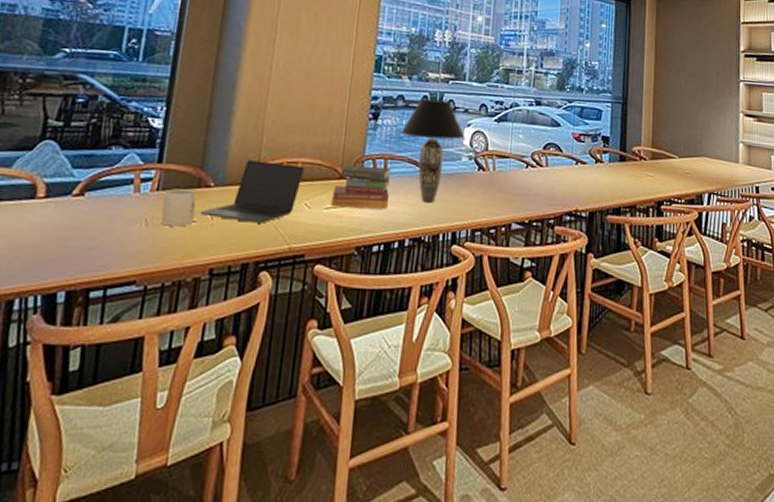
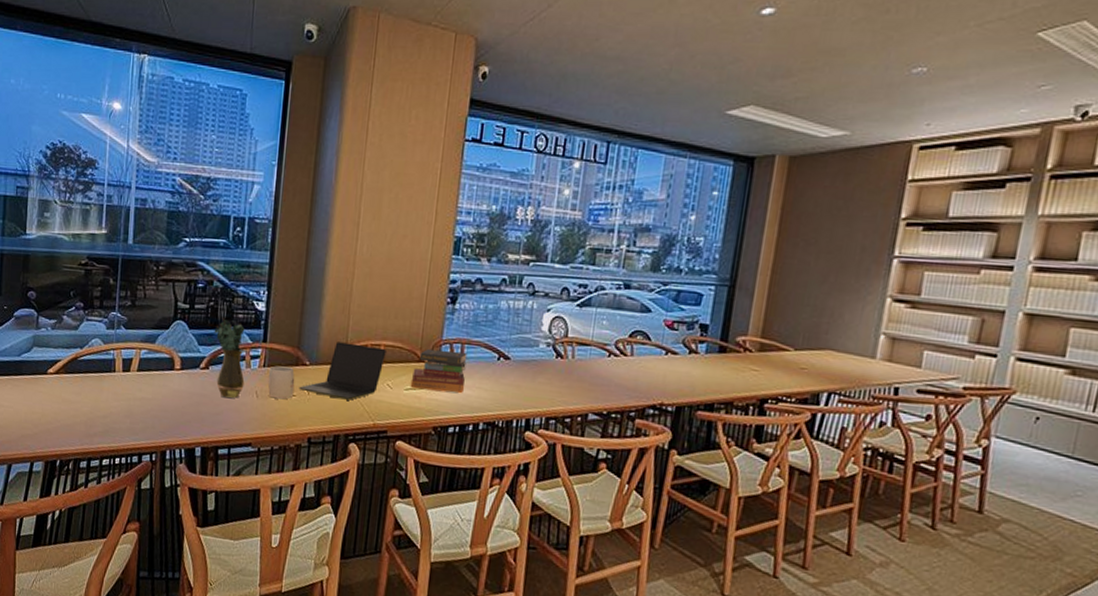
vase: none [93,137,136,228] -> present [214,318,245,398]
table lamp: present [401,98,465,204] -> none [478,281,544,390]

